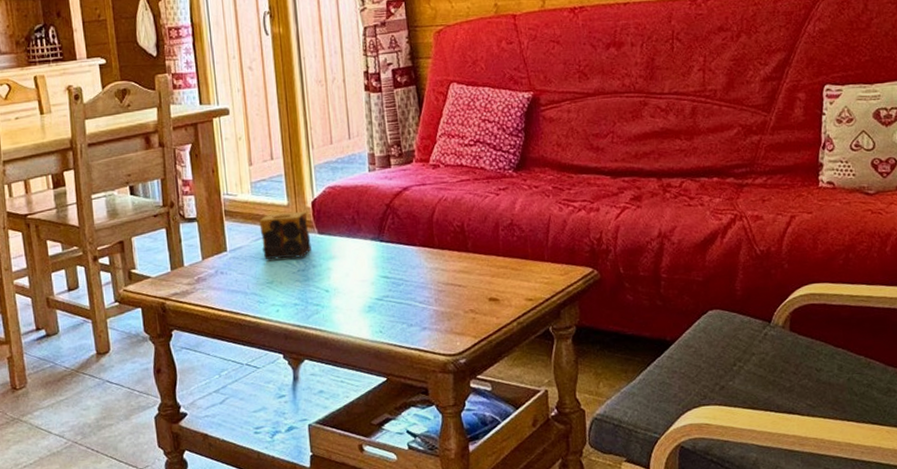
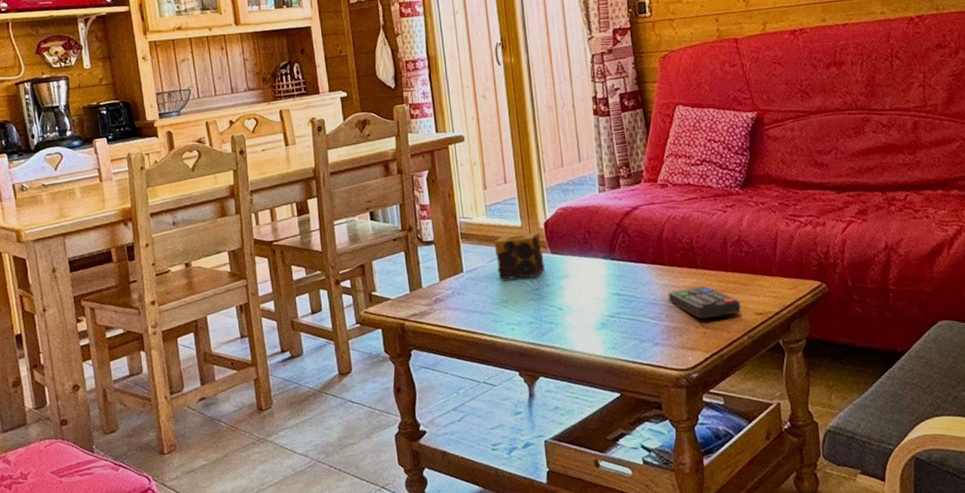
remote control: none [437,271,511,304] -> present [668,286,741,319]

